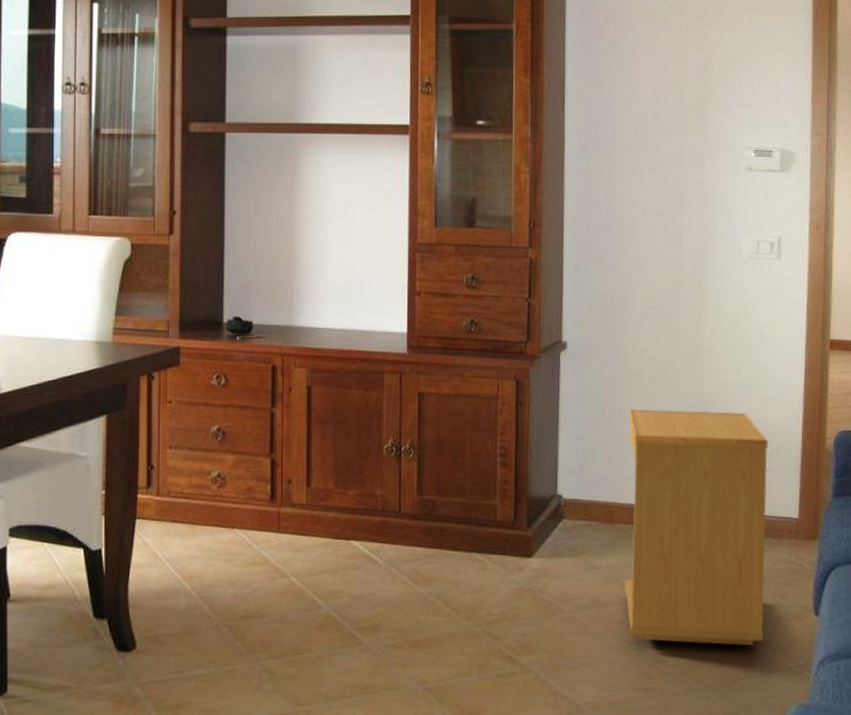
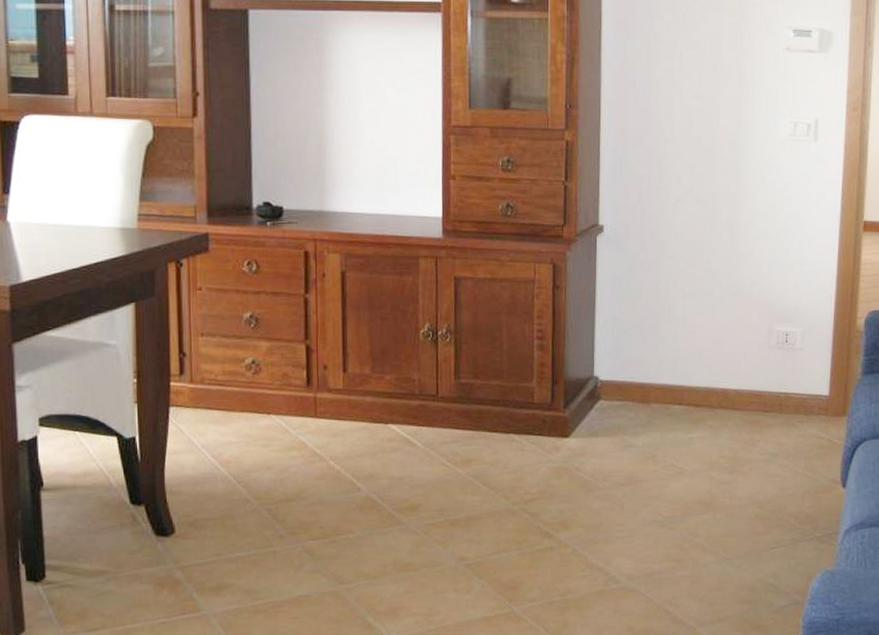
side table: present [624,408,768,646] -> none [659,291,801,518]

